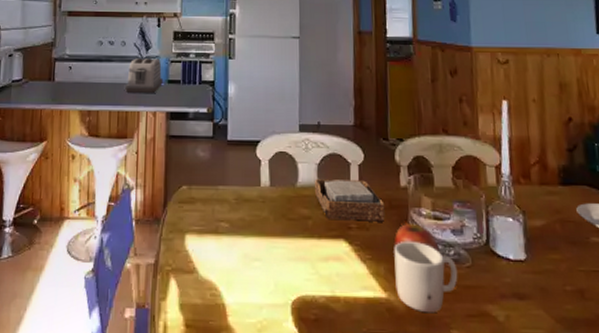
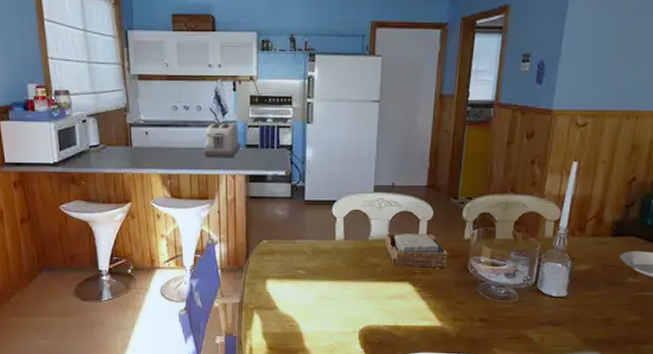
mug: present [394,240,458,314] -> none [450,282,506,337]
fruit: present [395,222,439,252] -> none [453,268,492,291]

